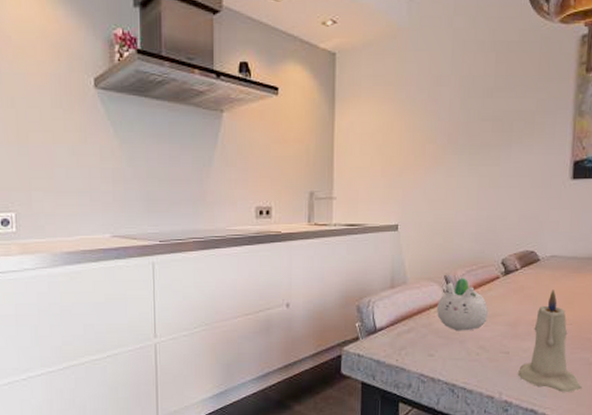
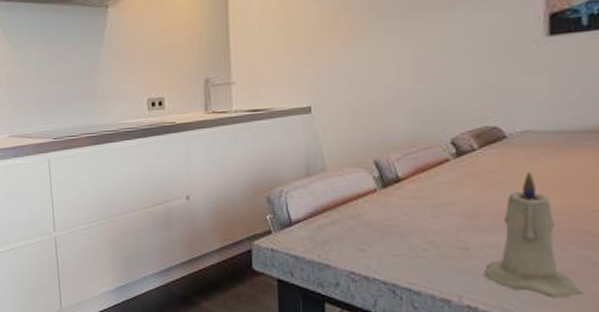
succulent planter: present [436,278,488,331] -> none [365,162,435,224]

